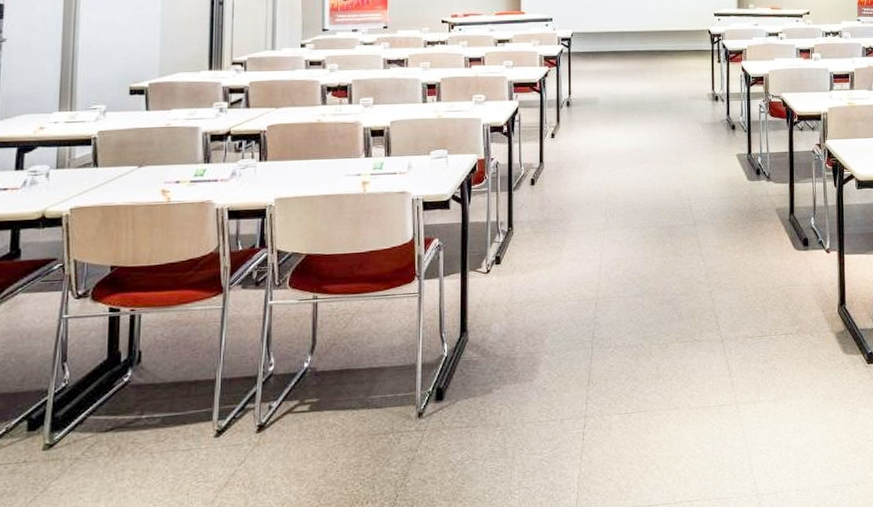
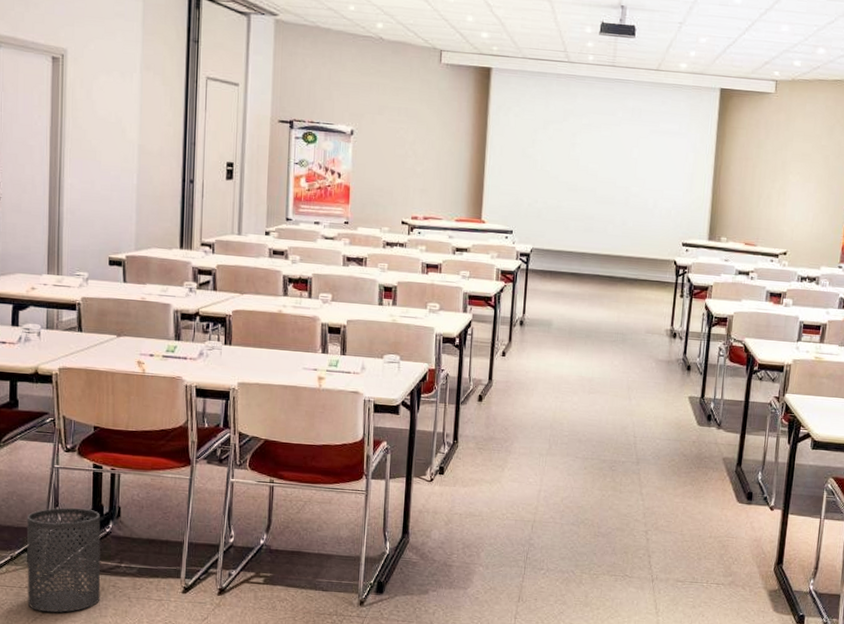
trash can: none [25,359,118,487] -> present [26,507,101,613]

